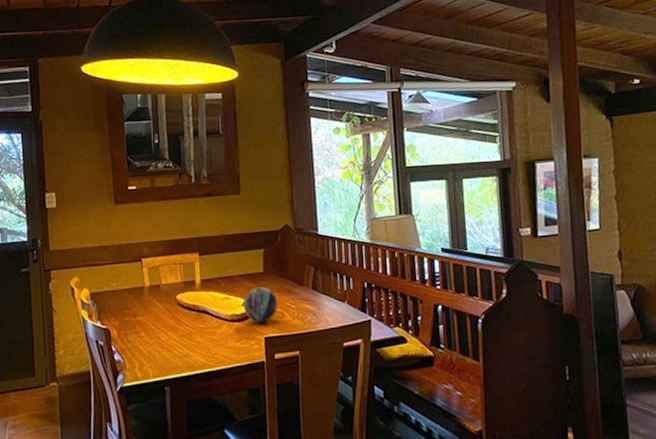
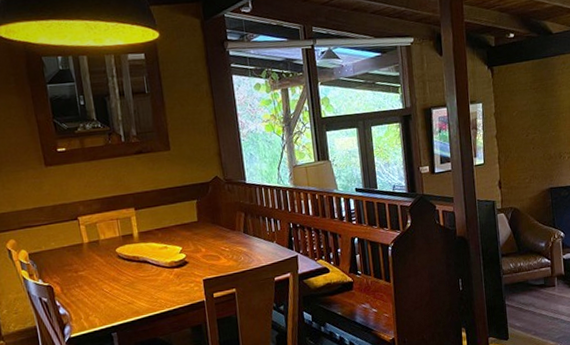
decorative orb: present [243,287,278,323] -> none [180,234,214,267]

